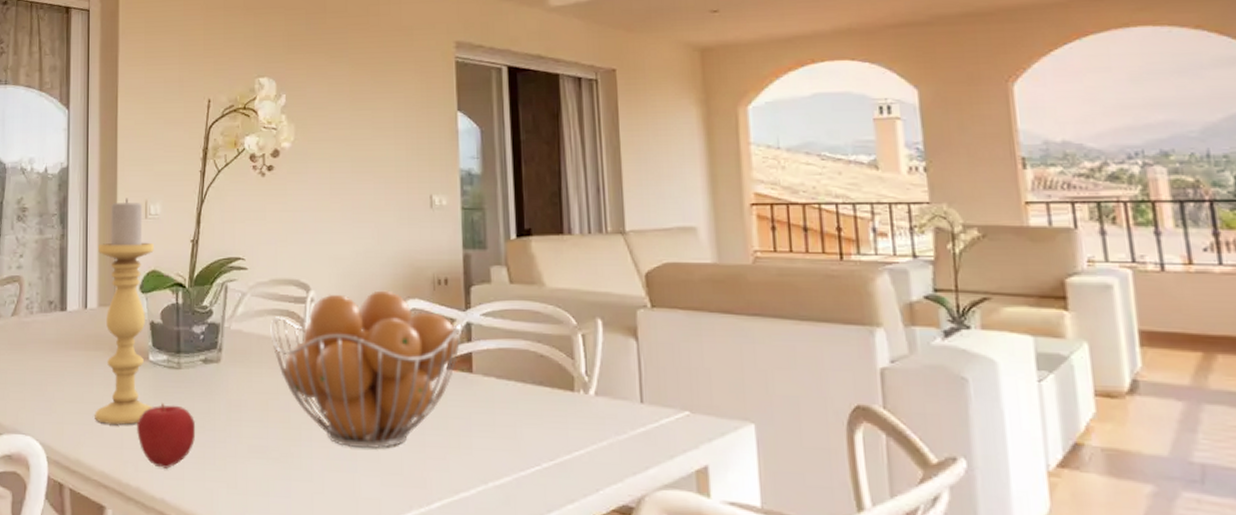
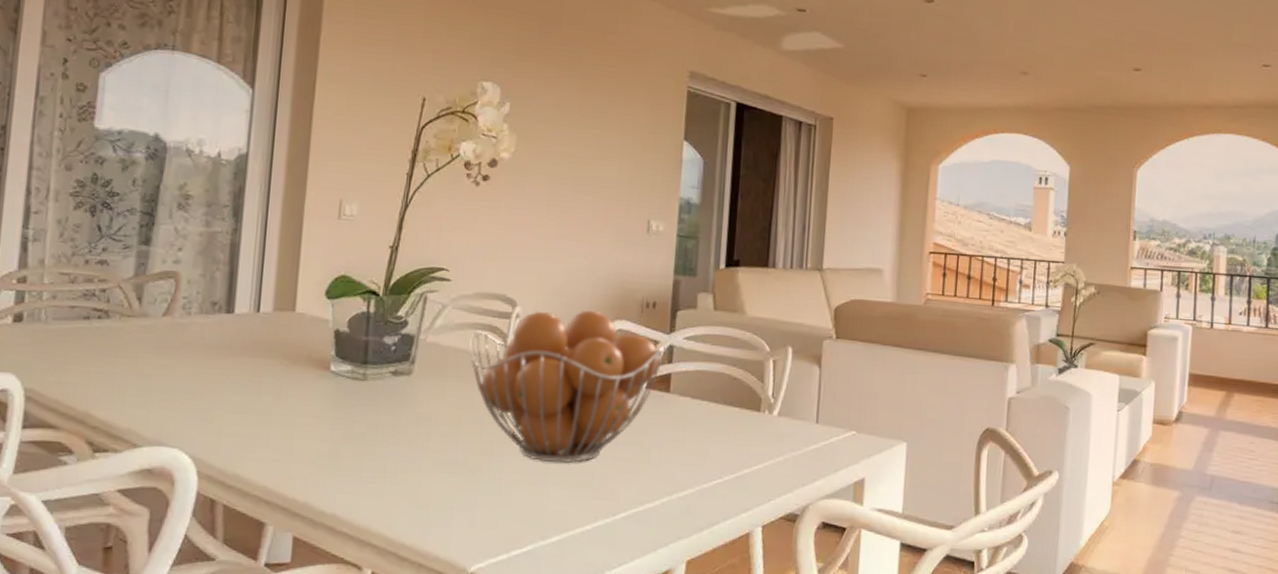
candle holder: present [95,198,154,425] -> none [260,194,346,438]
apple: present [137,403,196,469] -> none [309,415,379,483]

